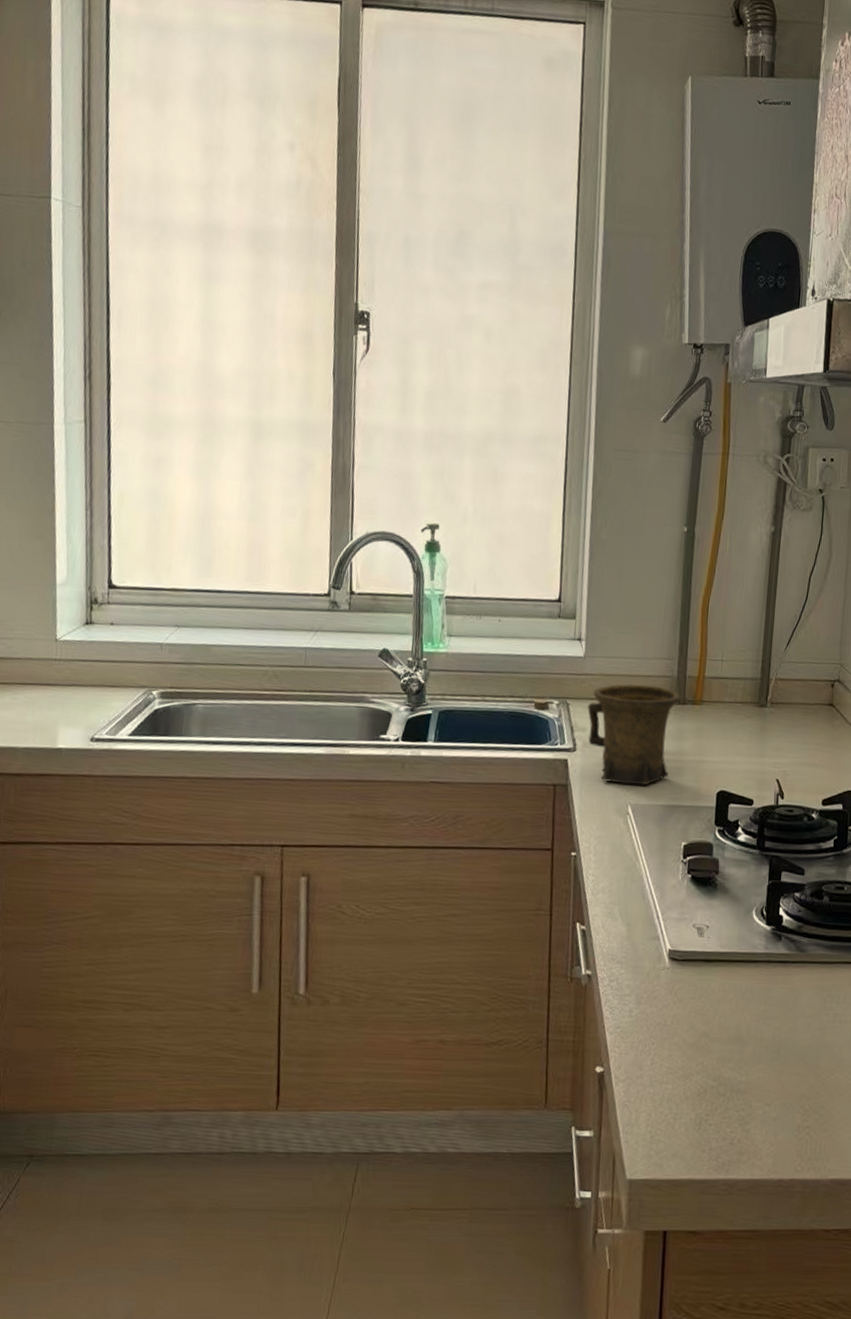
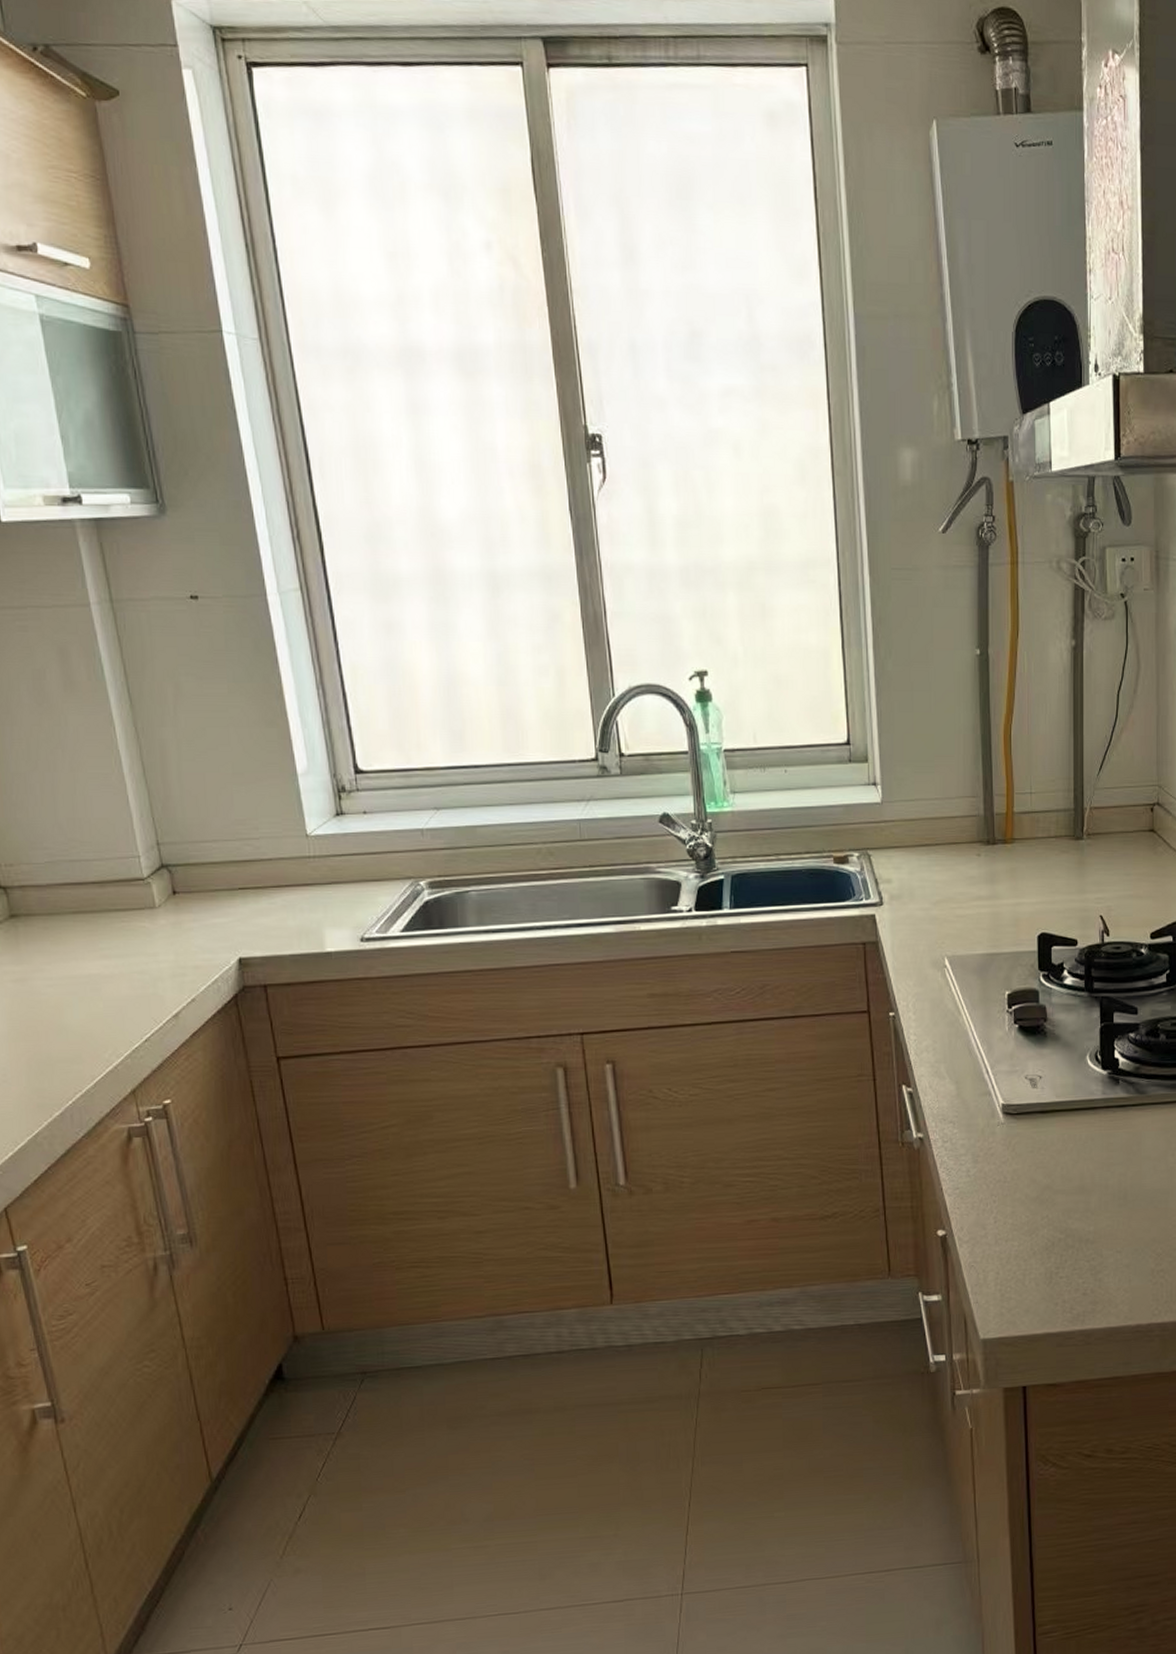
mug: present [588,684,680,786] -> none [891,827,989,936]

